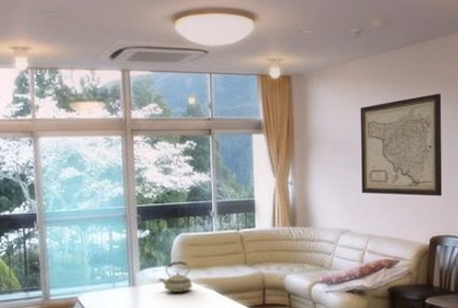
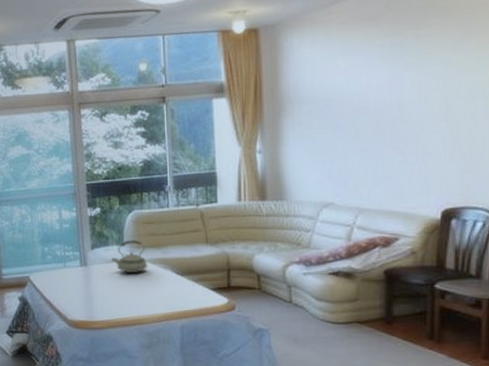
wall art: present [360,93,443,196] -> none [347,31,460,161]

